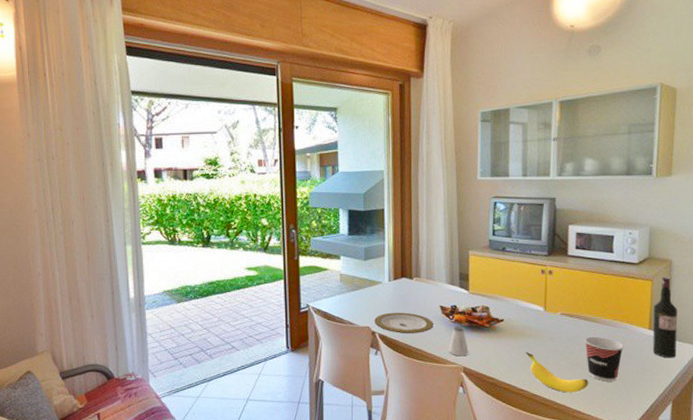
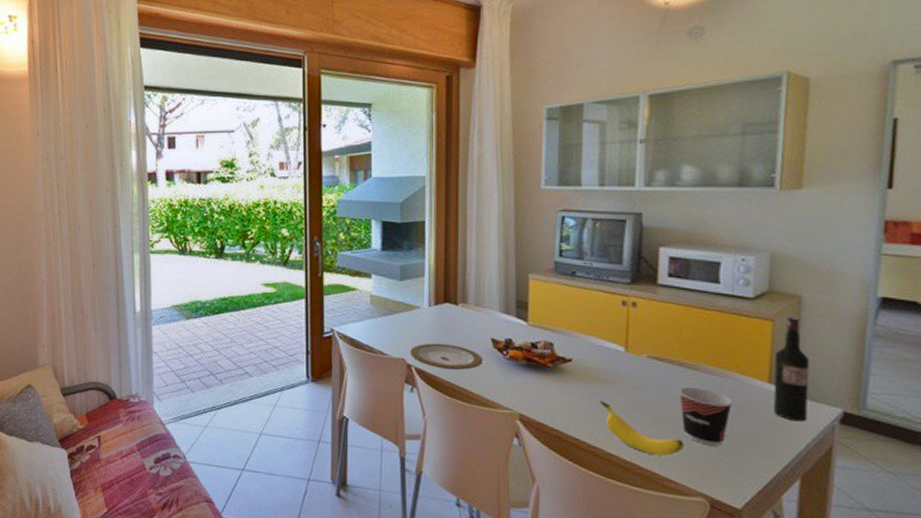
saltshaker: present [448,326,469,357] -> none [501,363,526,401]

